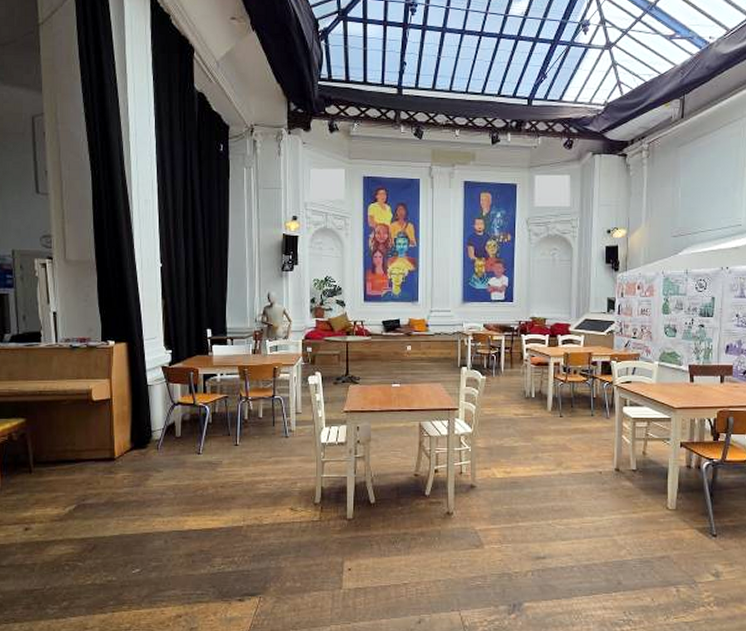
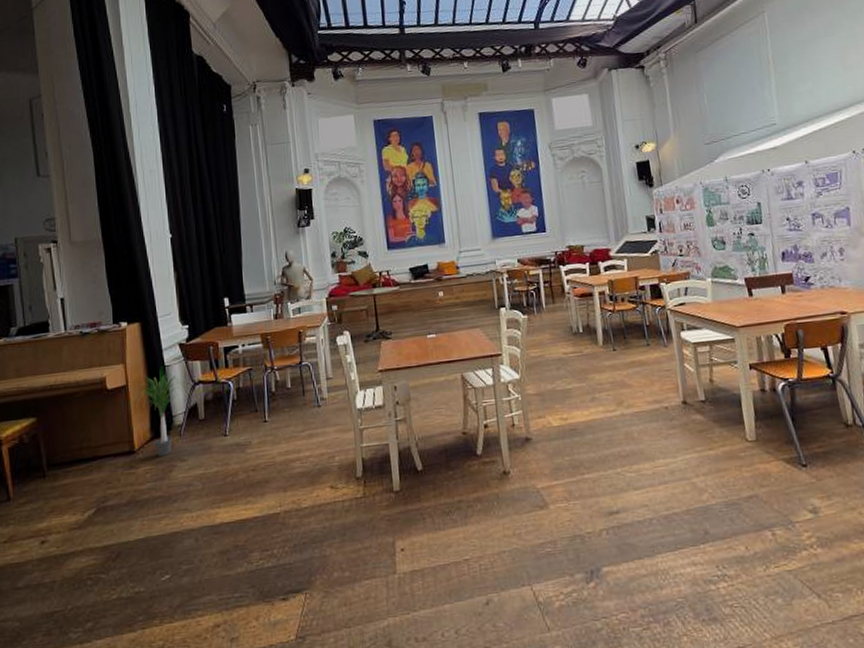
potted plant: none [111,386,169,465] -> present [128,367,189,456]

